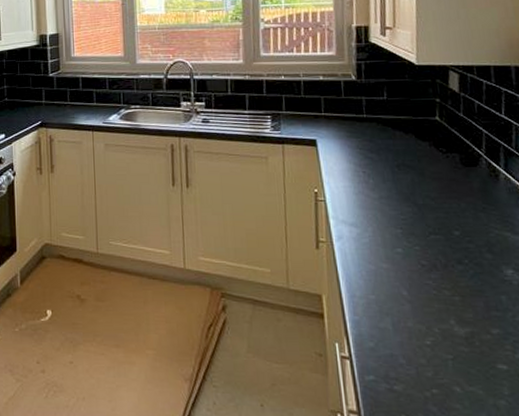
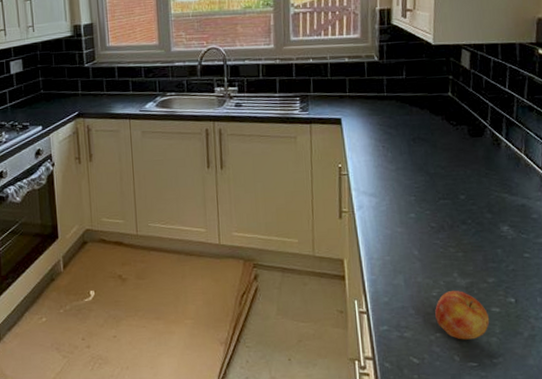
apple: none [429,339,497,401] -> present [435,290,490,340]

